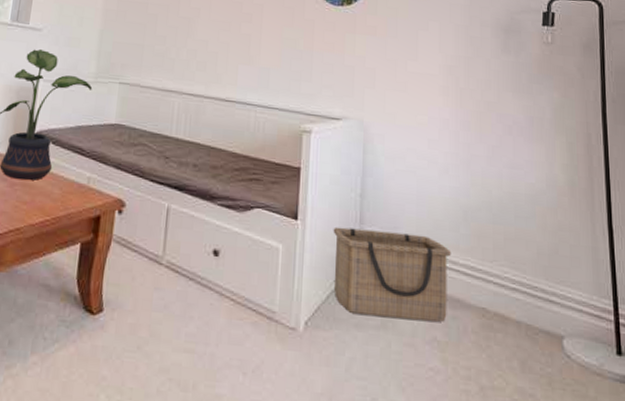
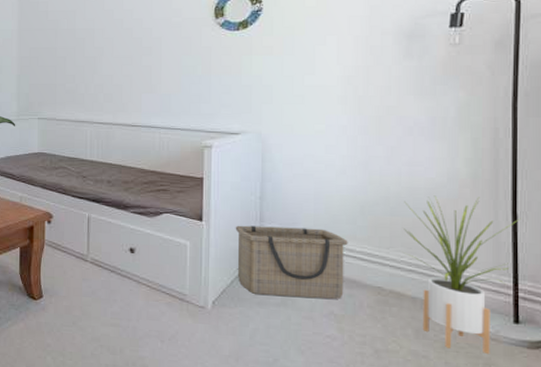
house plant: none [506,203,617,394] -> present [403,195,521,355]

